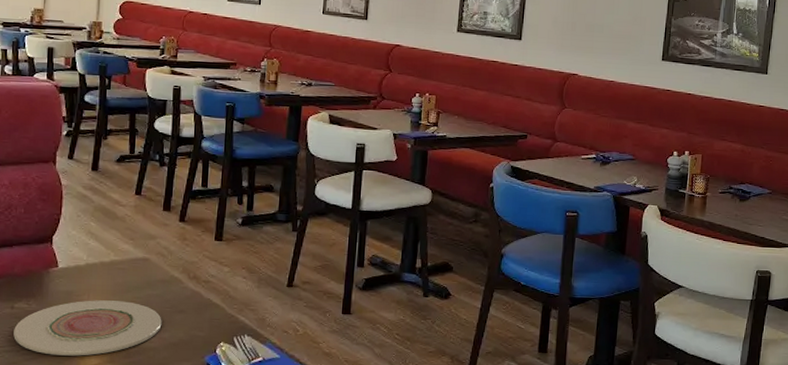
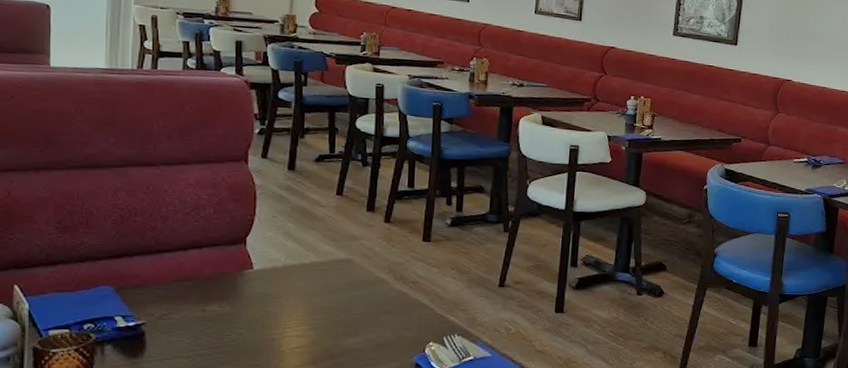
plate: present [13,300,162,356] -> none [205,302,367,358]

